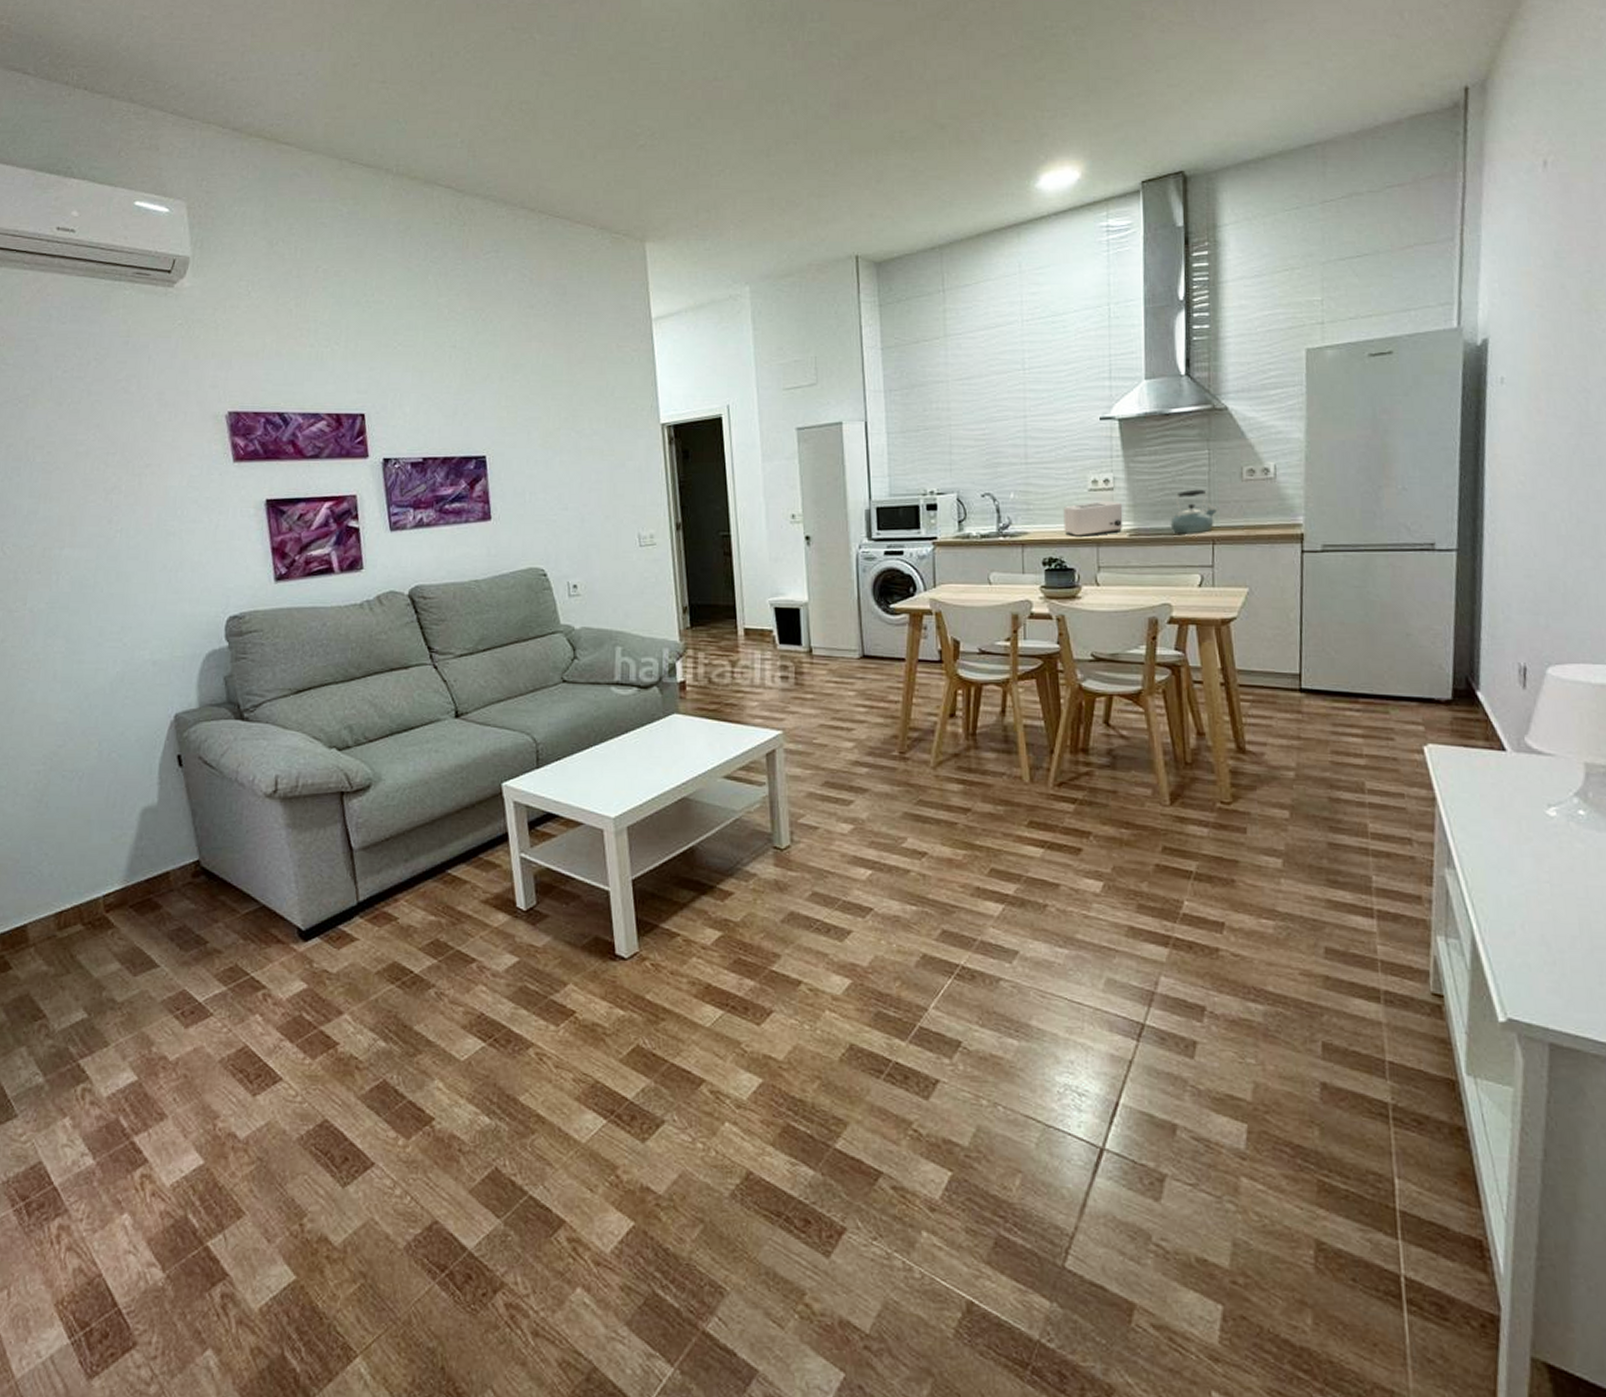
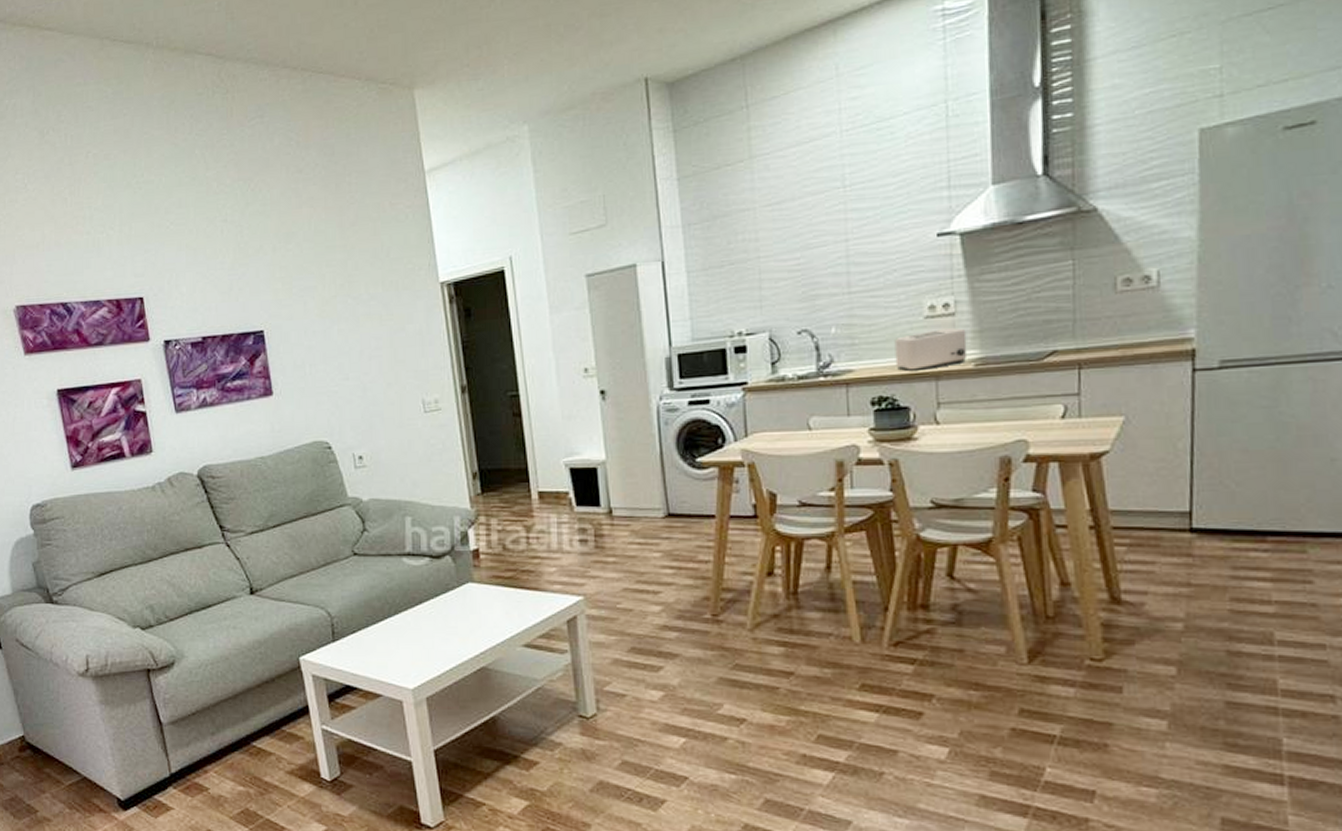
kettle: present [1170,489,1218,534] -> none [1025,306,1085,360]

